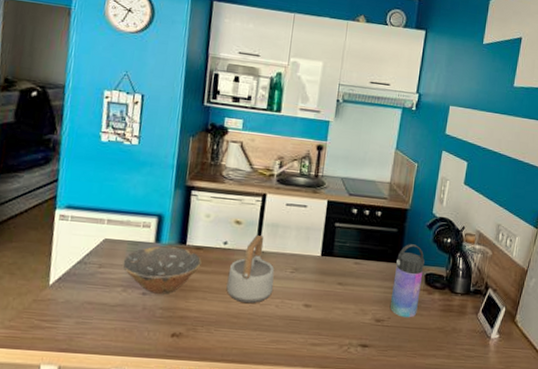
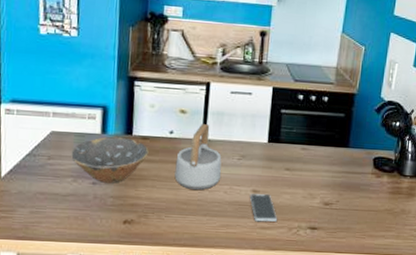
smartphone: none [301,308,329,338] -> present [249,193,278,222]
water bottle: present [389,244,425,318] -> none [338,128,373,201]

